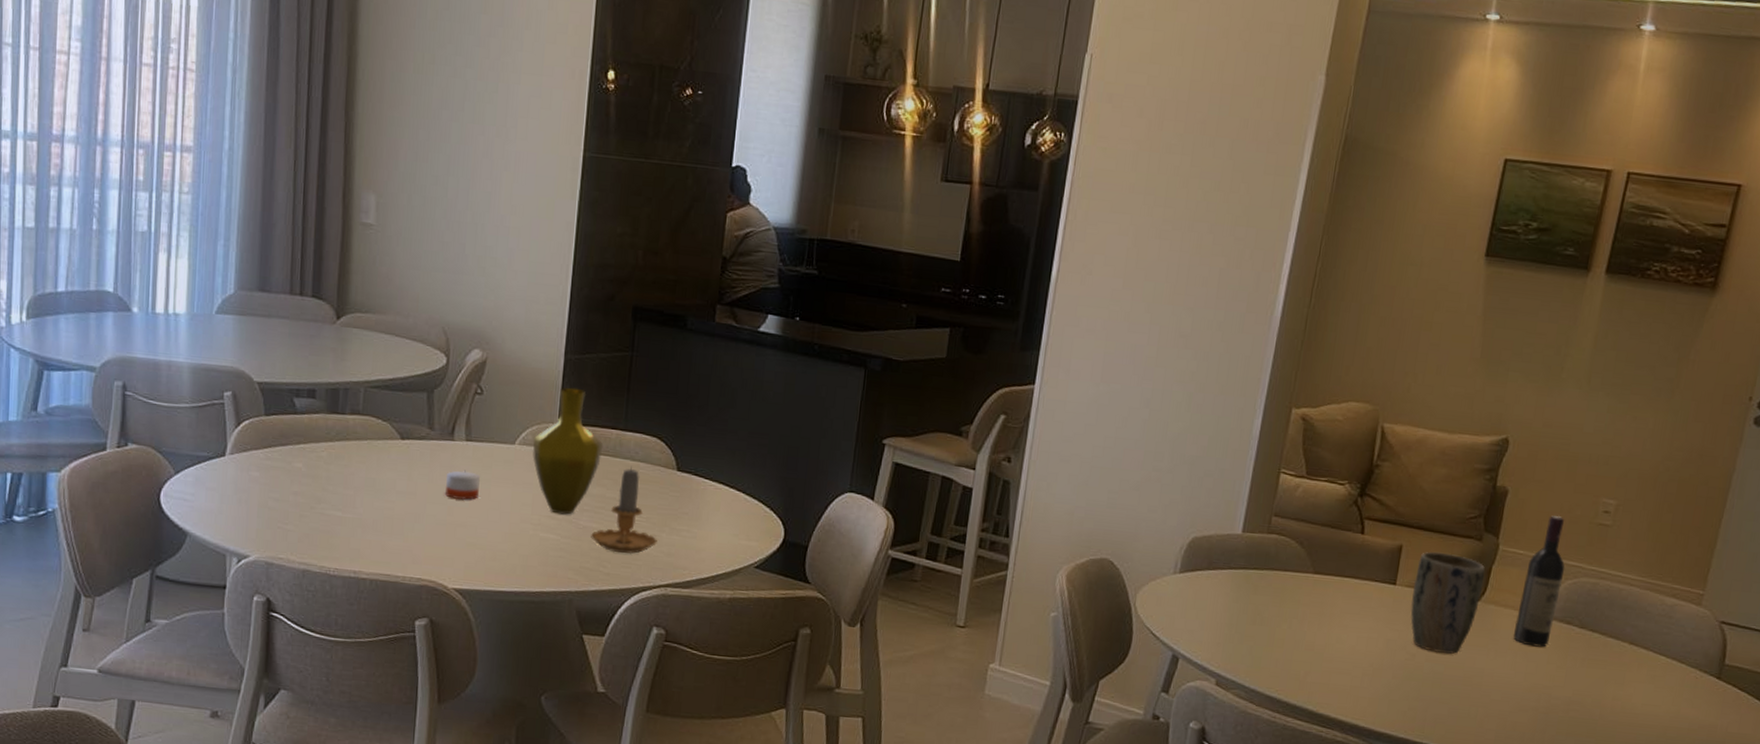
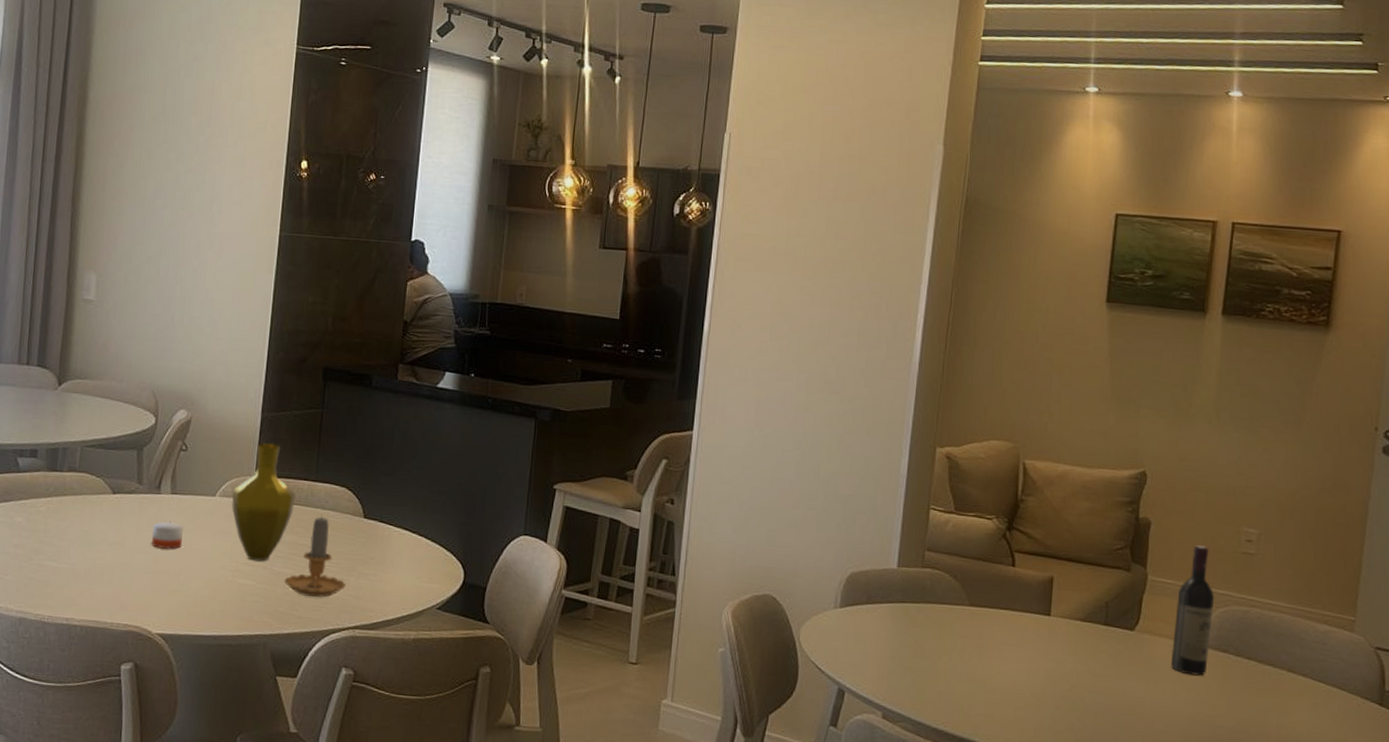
plant pot: present [1410,551,1485,654] -> none [1067,582,1137,684]

